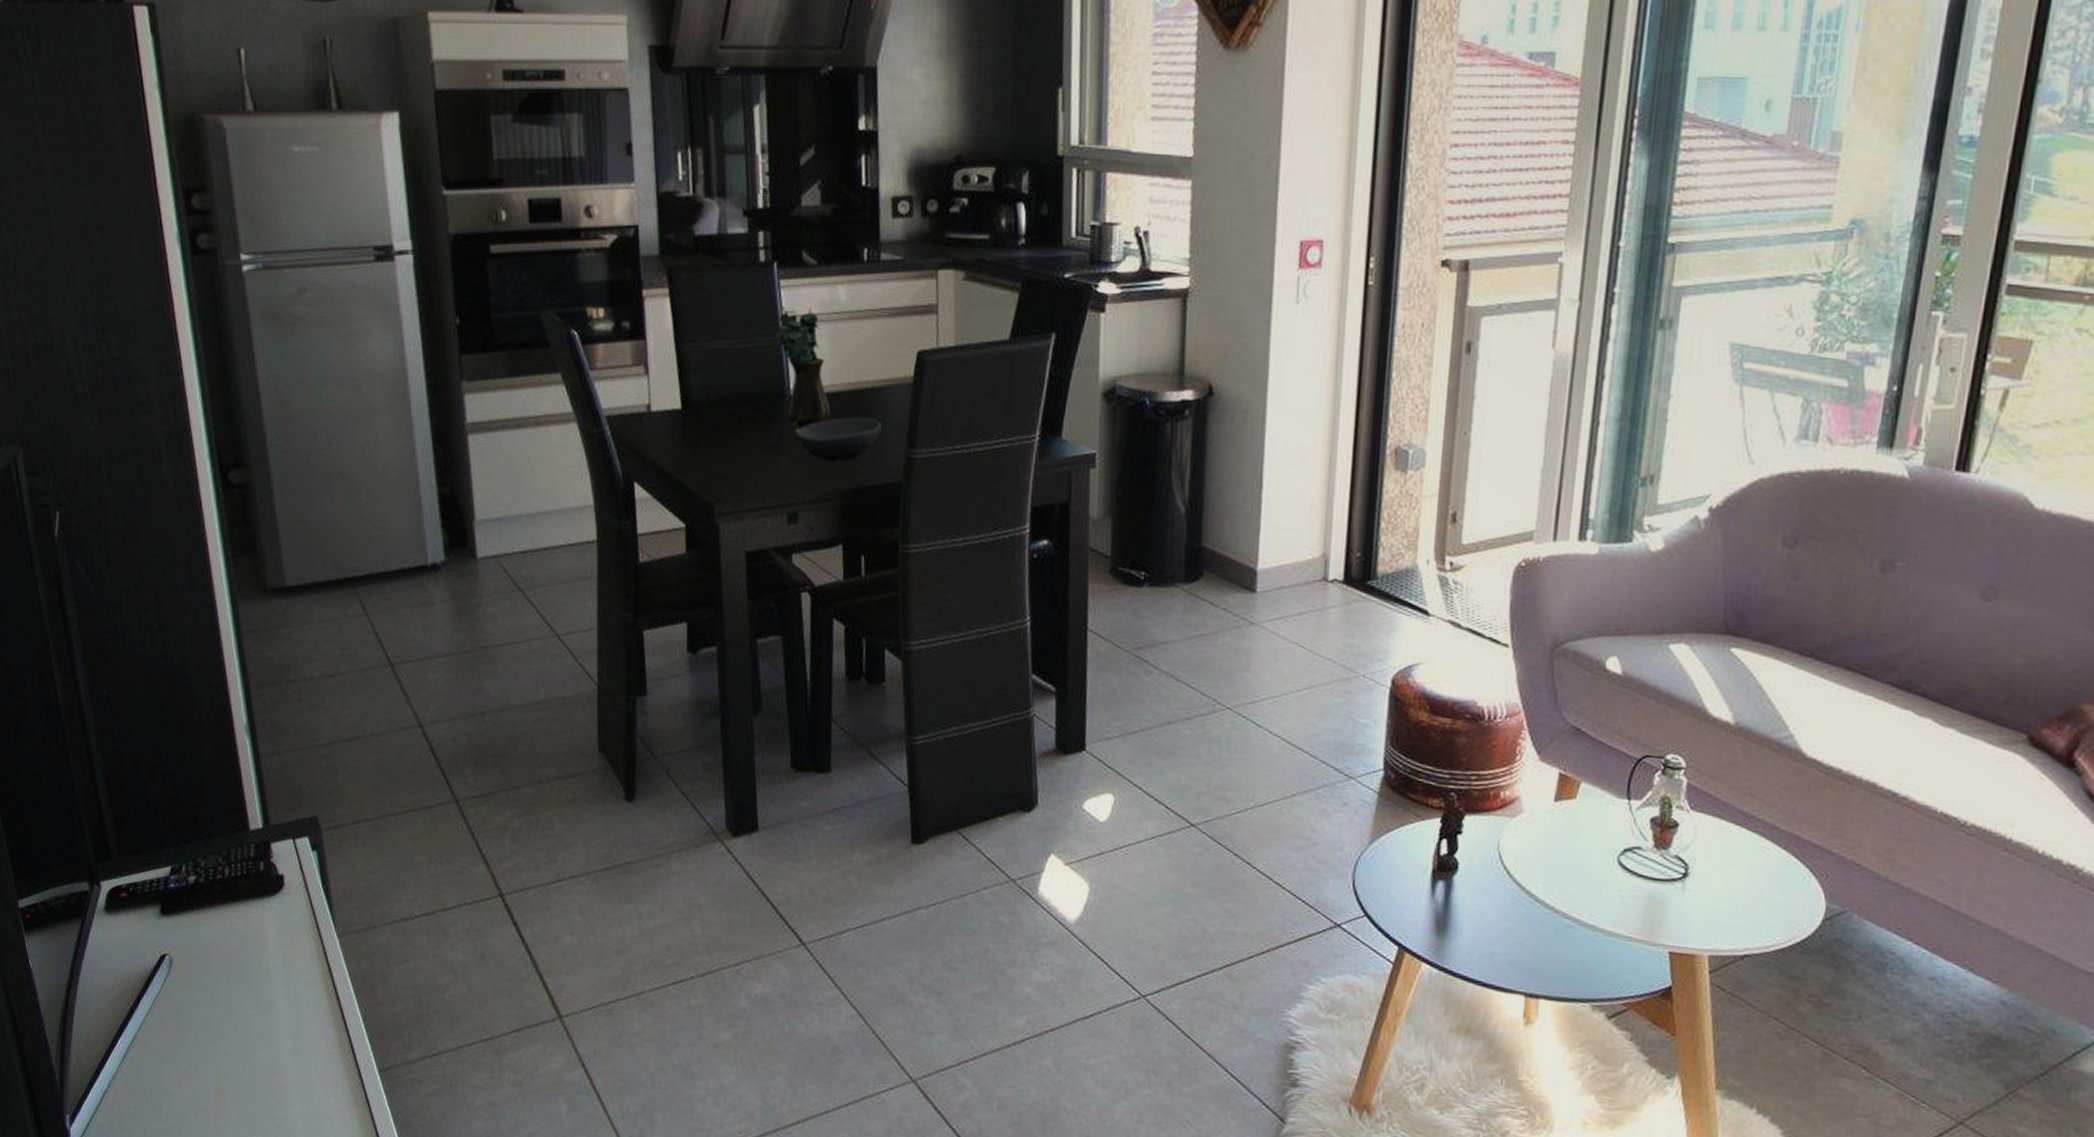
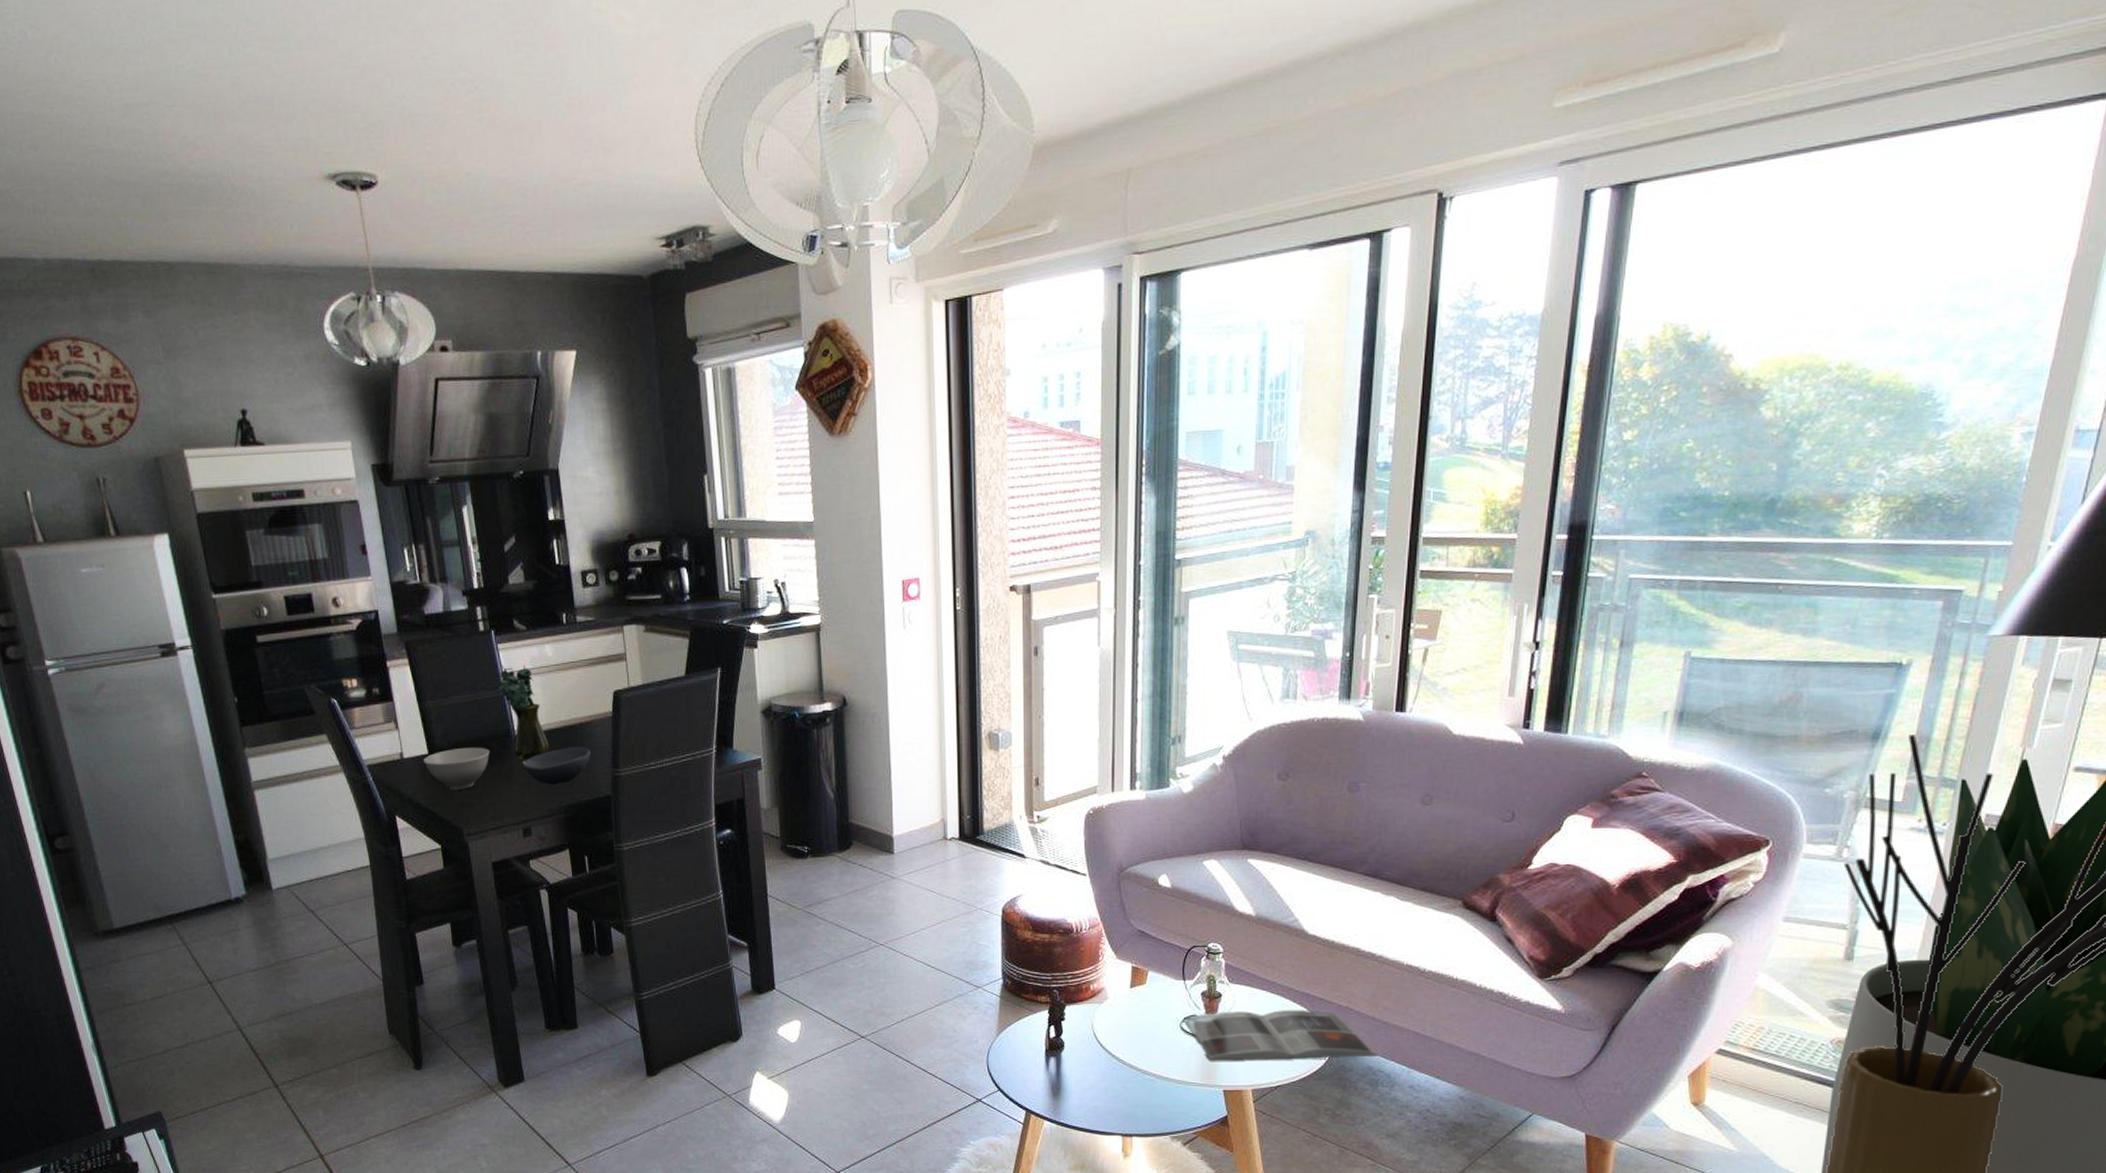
bowl: none [674,404,757,458] -> present [423,747,490,790]
magazine: none [1625,847,1890,932] -> present [1185,1010,1378,1061]

